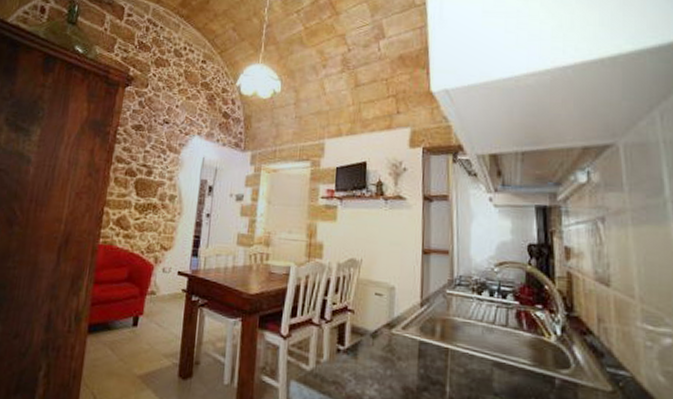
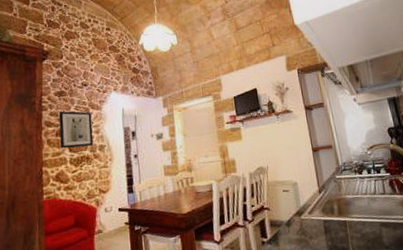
wall art: none [128,147,168,193] -> present [58,111,94,149]

